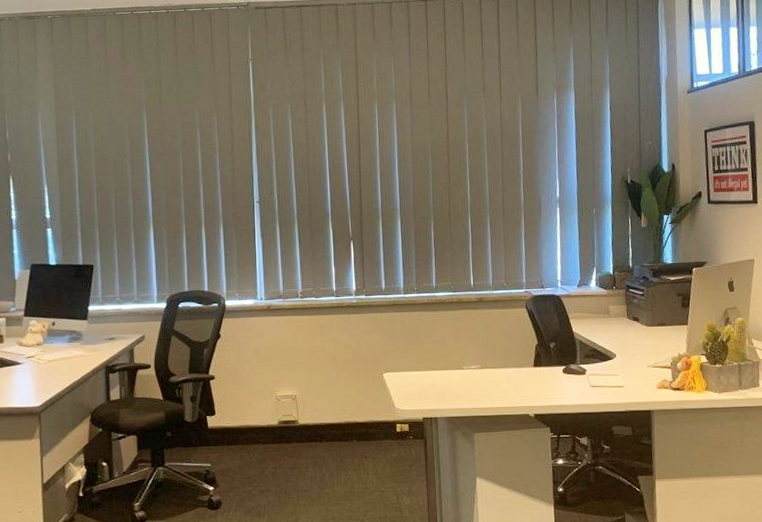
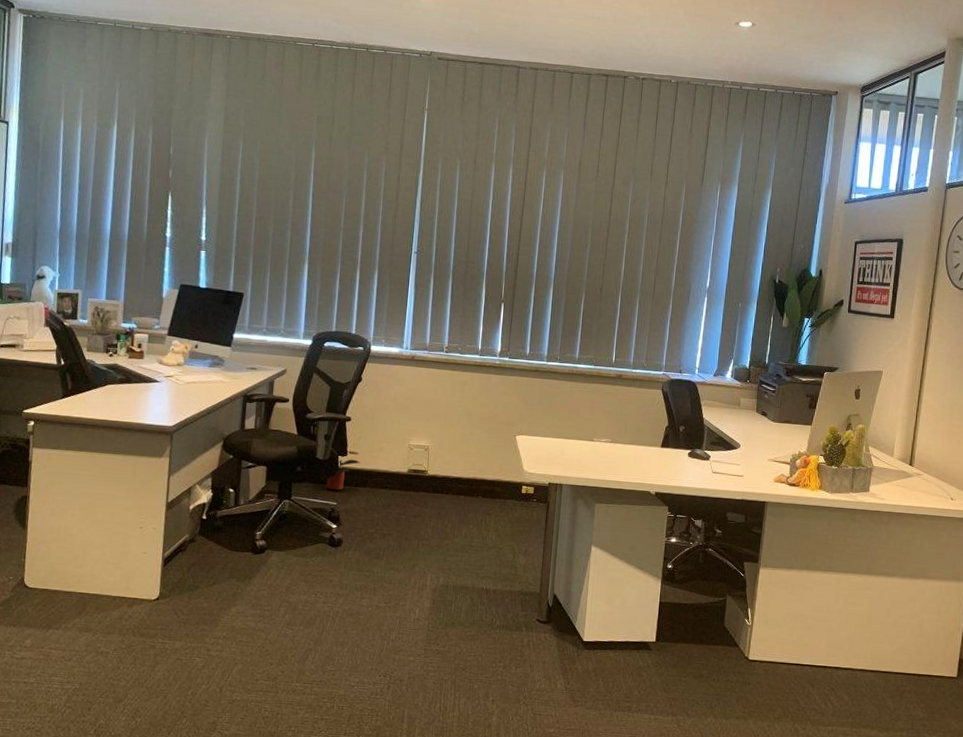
potted plant: none [197,410,230,451] -> present [326,451,361,490]

